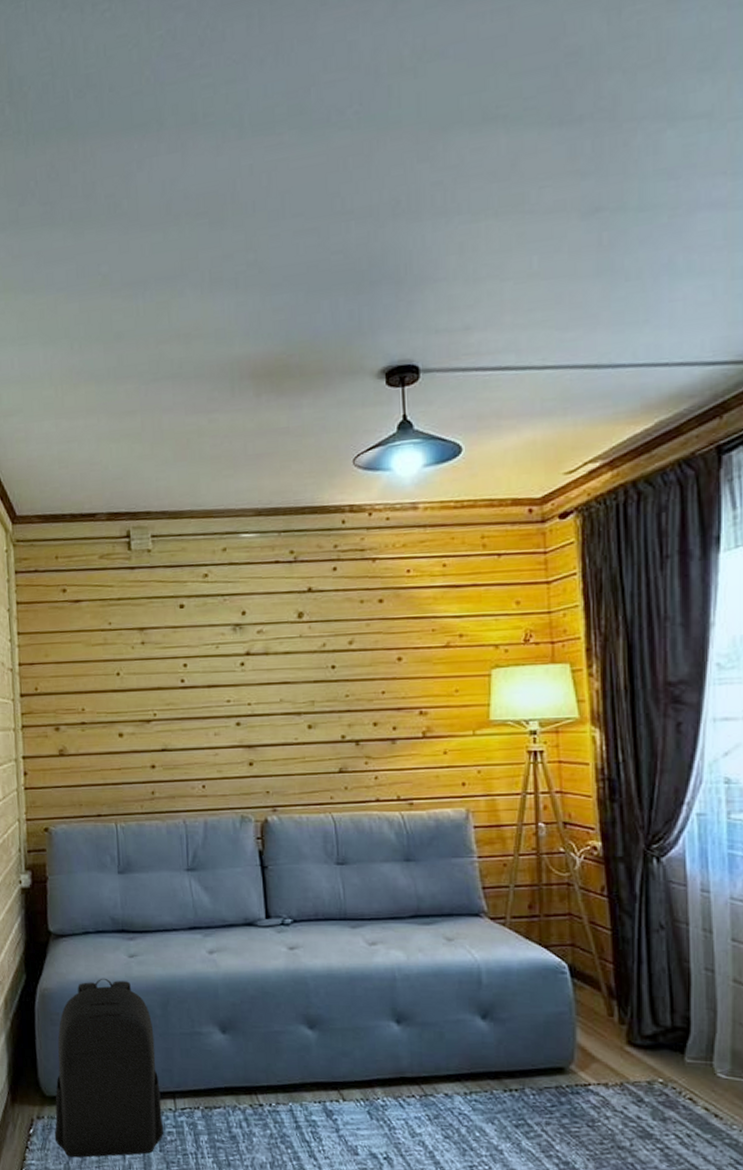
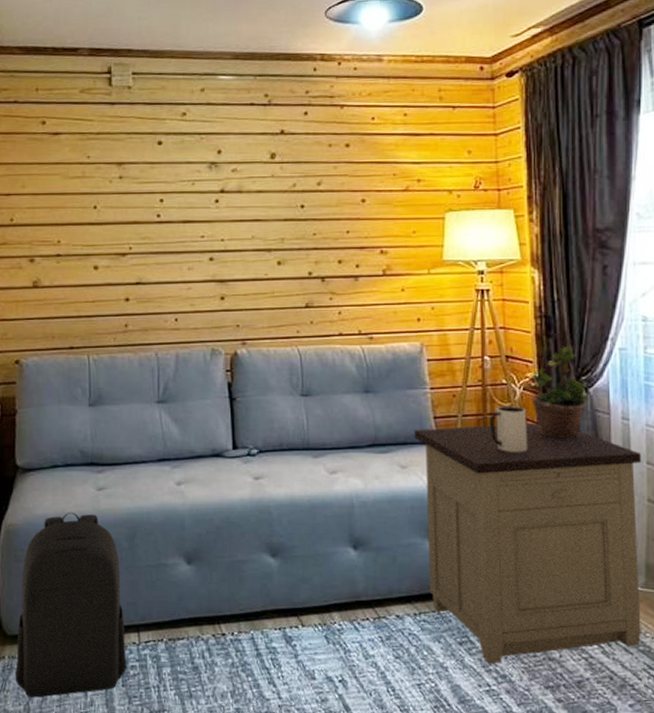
nightstand: none [461,894,726,1150] -> present [414,423,642,664]
mug: none [545,877,589,927] -> present [489,406,527,453]
potted plant: none [581,812,664,912] -> present [521,347,591,439]

